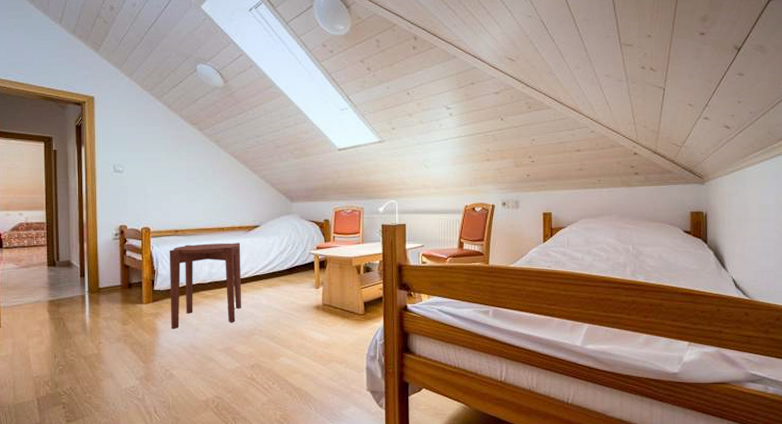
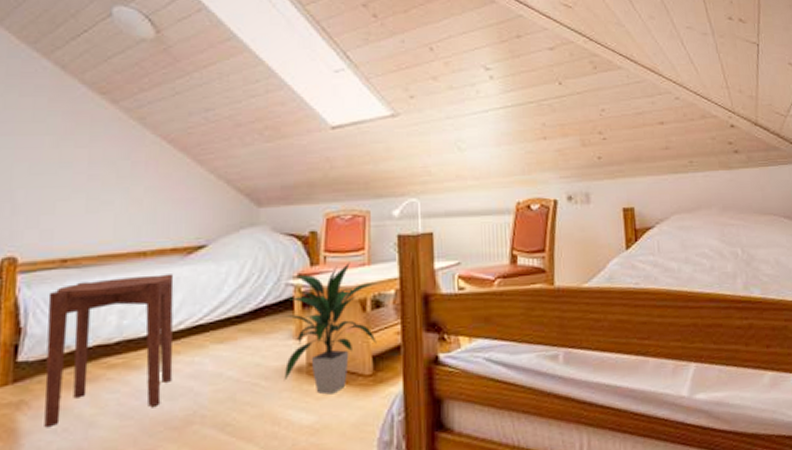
indoor plant: none [308,241,368,324] -> present [284,262,378,395]

